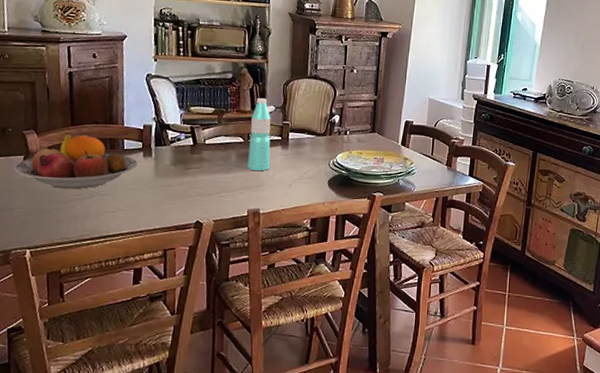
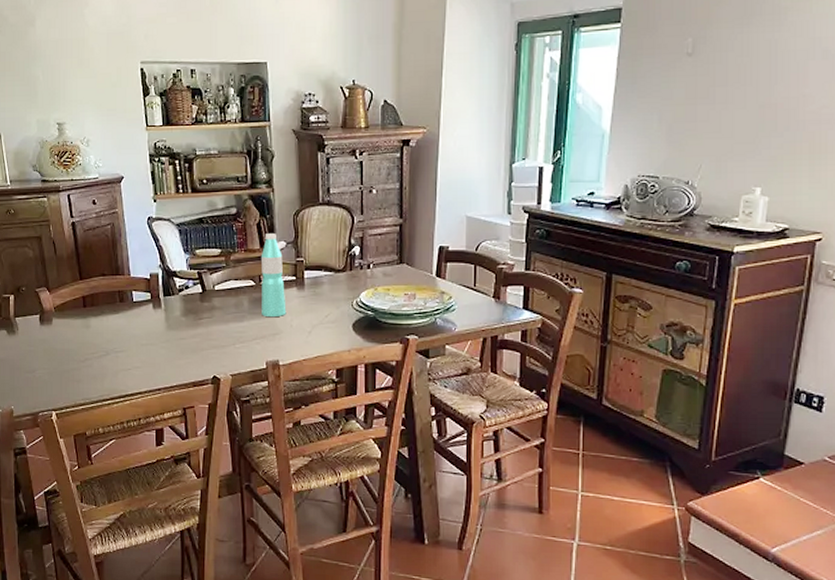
fruit bowl: present [13,133,138,190] -> none [31,288,148,348]

